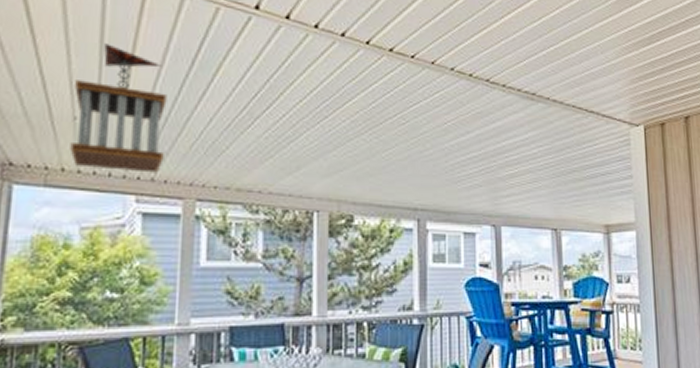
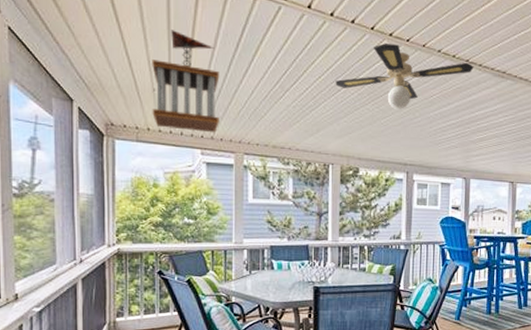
ceiling fan: none [321,60,496,140] -> present [335,43,474,109]

